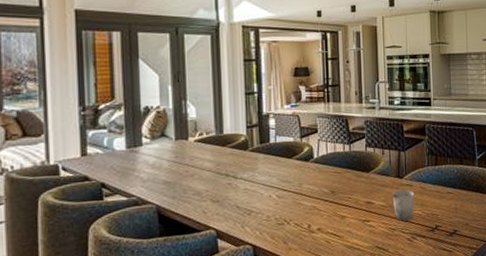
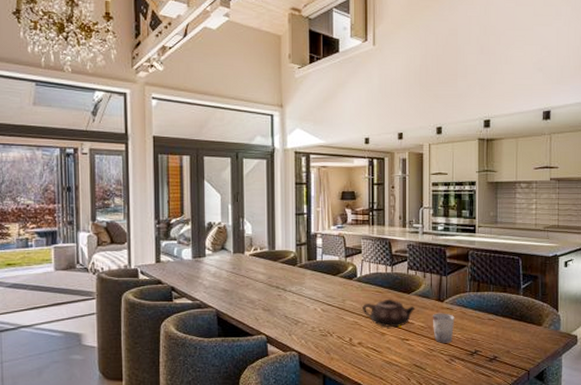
teapot: none [320,179,375,210] -> present [362,298,415,328]

